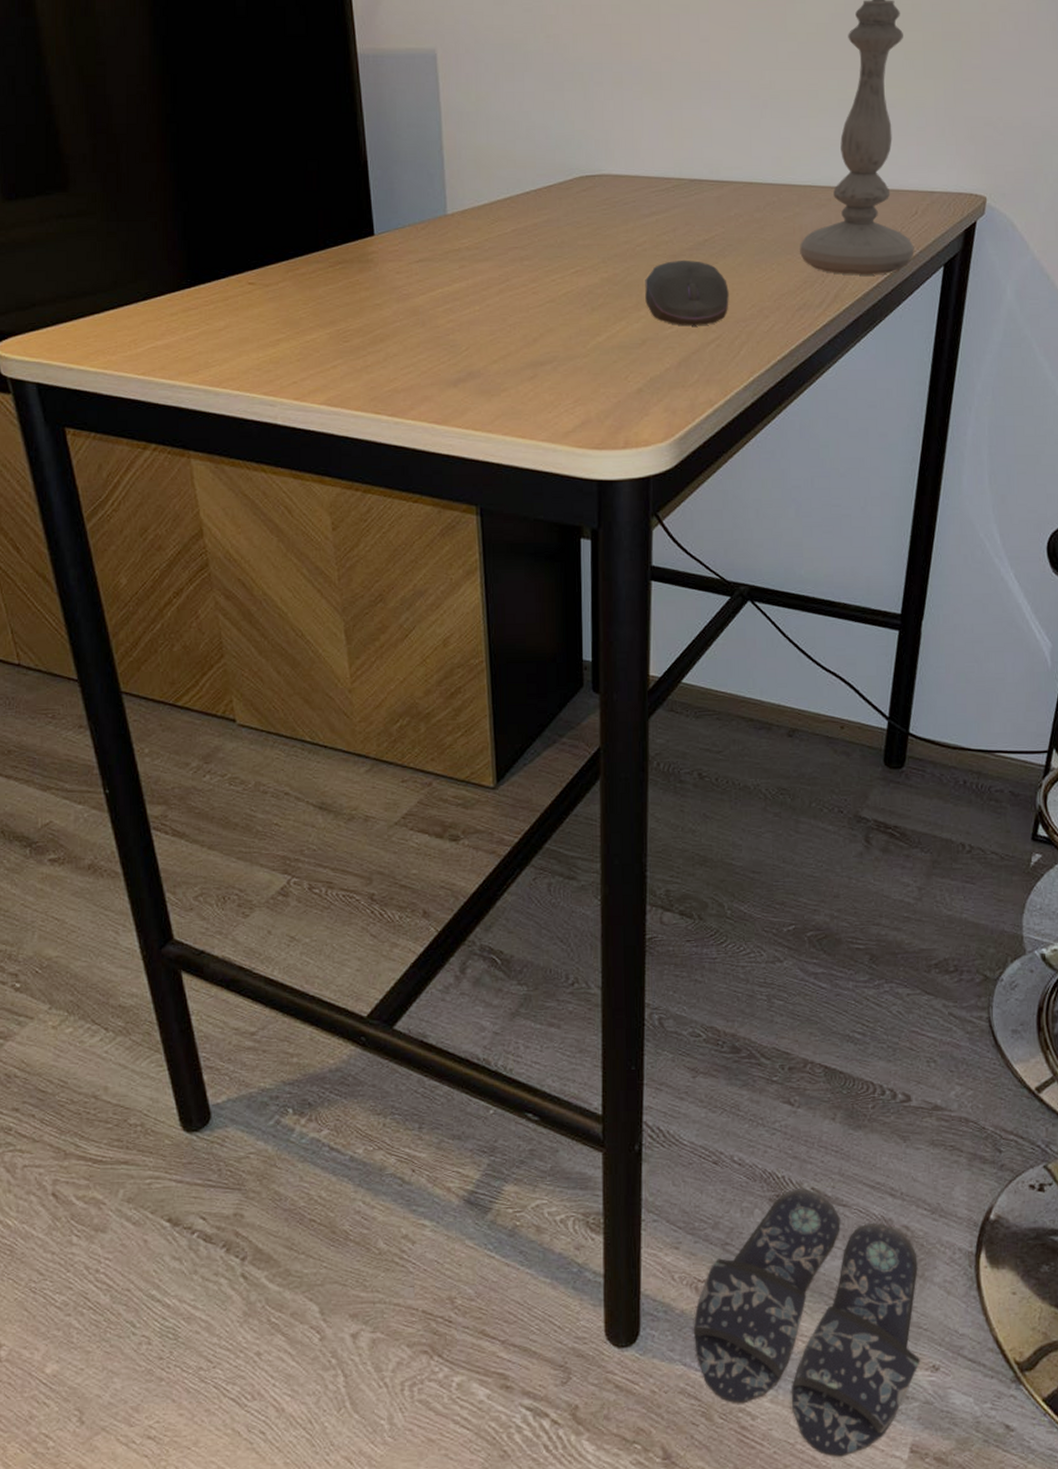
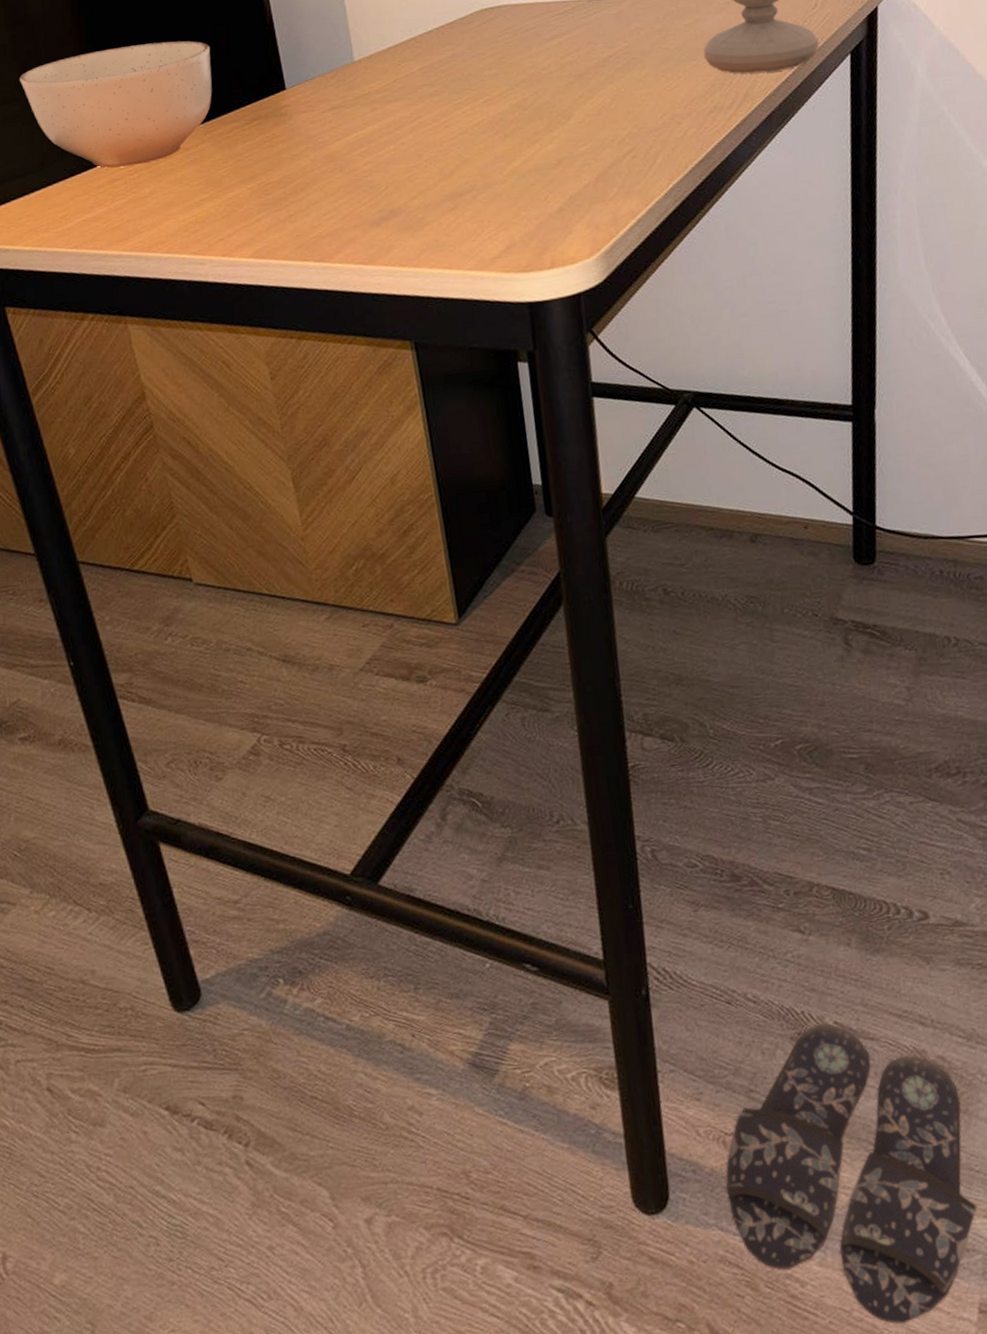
bowl: none [98,170,300,296] -> present [20,41,212,168]
computer mouse: present [645,259,729,325] -> none [554,77,640,142]

